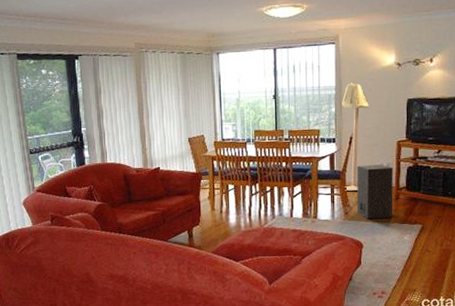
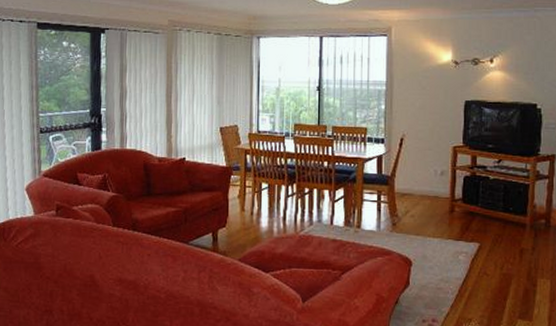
floor lamp: present [341,83,369,191] -> none [392,79,423,199]
speaker: present [357,164,393,219] -> none [407,171,448,233]

